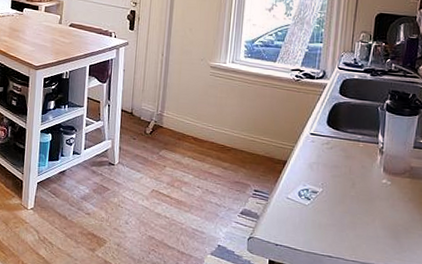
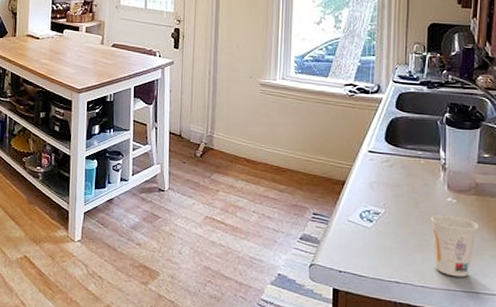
cup: none [365,194,410,254] -> present [431,214,478,277]

